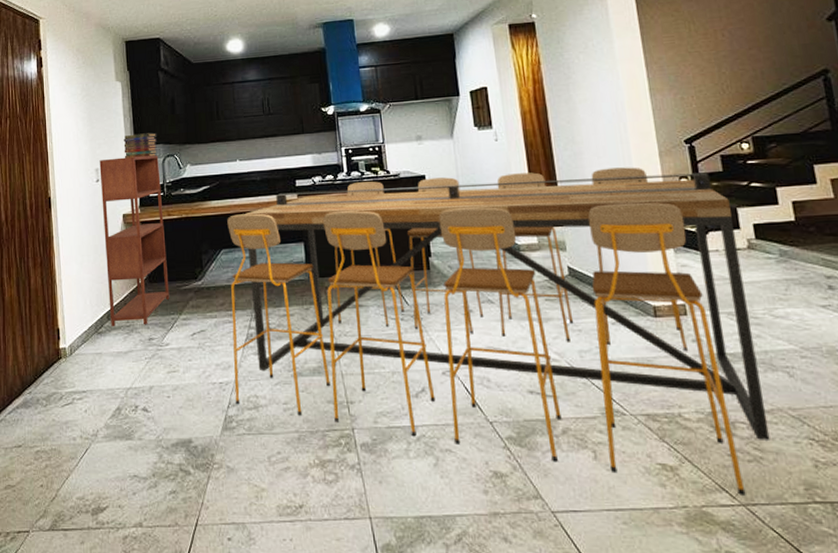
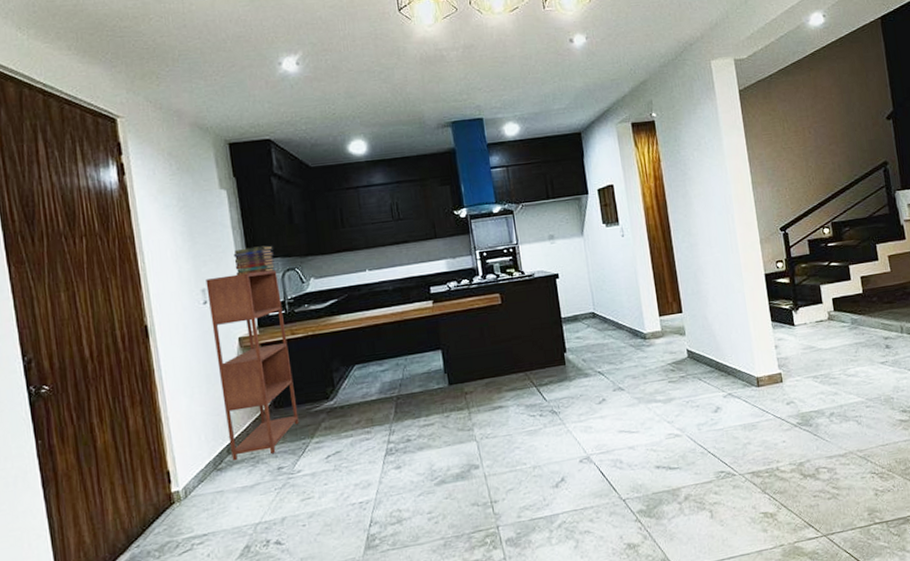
dining table: present [227,167,770,495] -> none [359,254,844,528]

